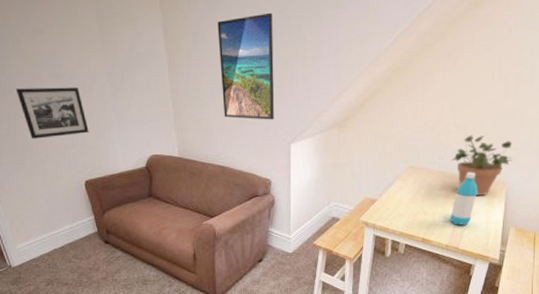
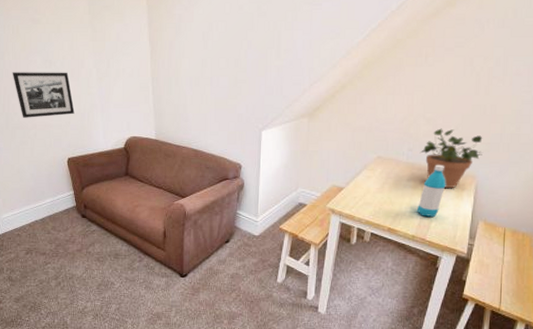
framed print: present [217,12,275,120] -> none [198,8,250,108]

